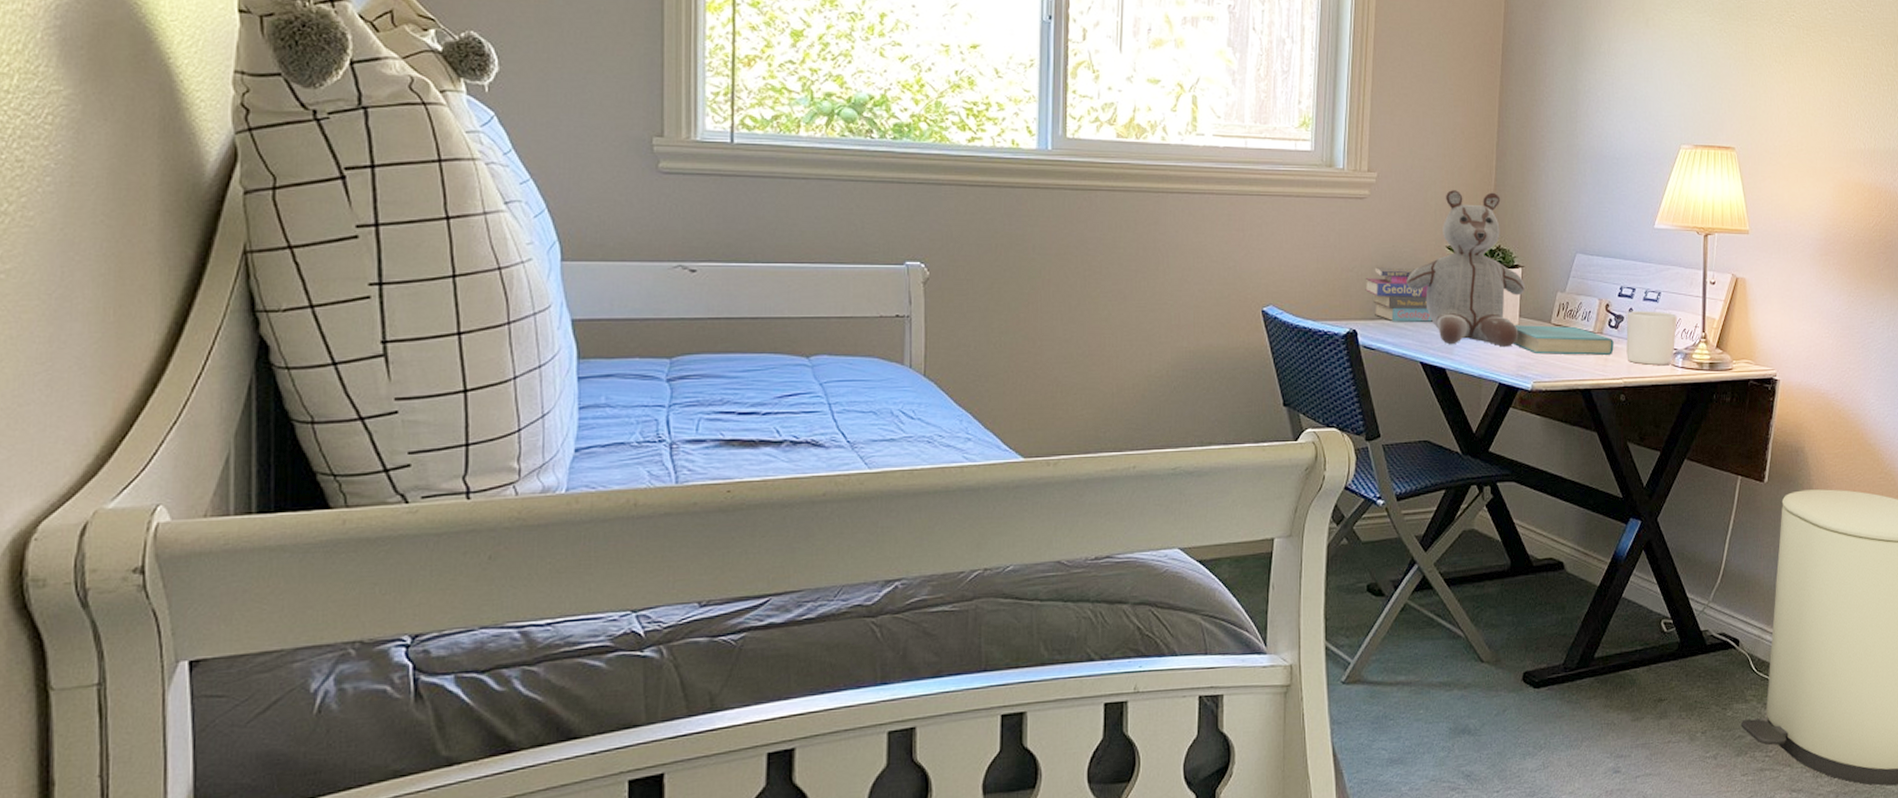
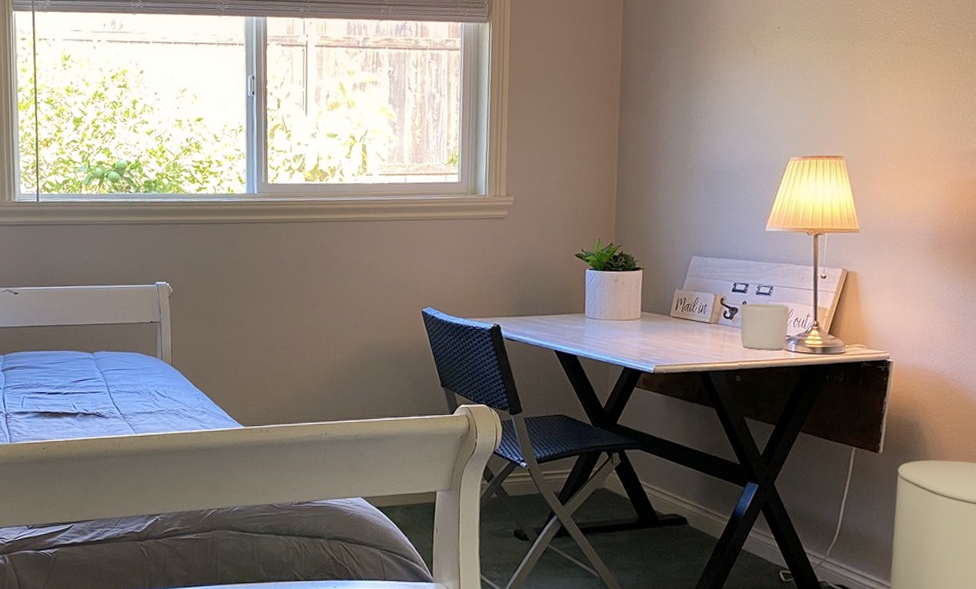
books: present [1365,267,1434,323] -> none [506,273,565,318]
stuffed bear: present [1406,190,1526,347] -> none [541,207,646,337]
book: present [1512,325,1614,355] -> none [636,318,729,343]

